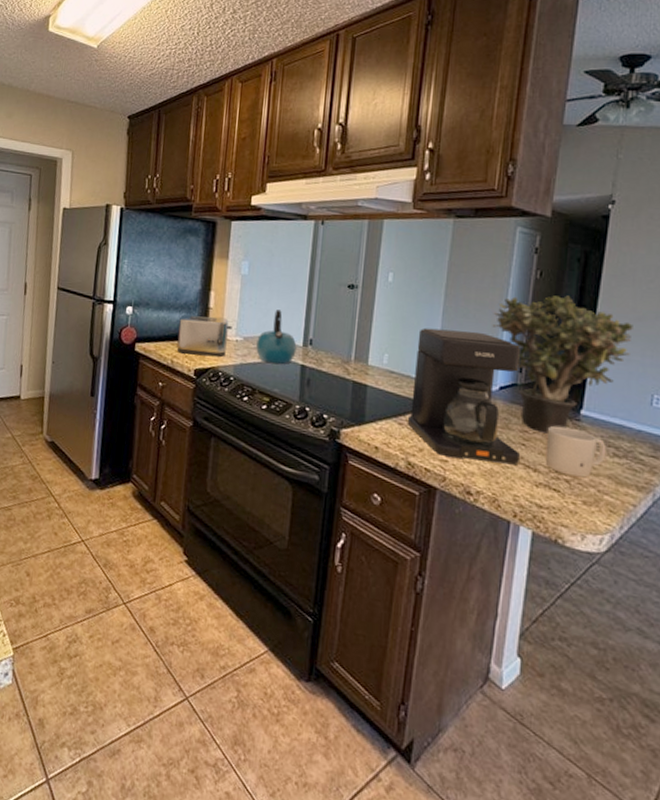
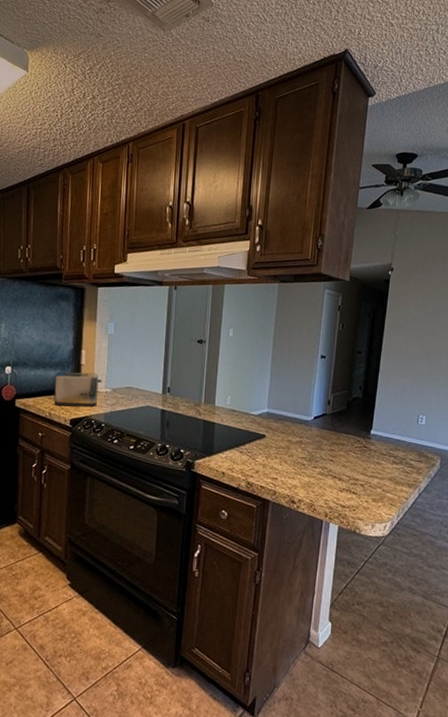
kettle: present [255,310,297,365] -> none [122,364,157,410]
coffee maker: present [407,328,520,464] -> none [246,373,329,477]
potted plant: present [492,295,633,434] -> none [308,343,406,450]
mug: present [545,425,607,478] -> none [347,444,388,482]

